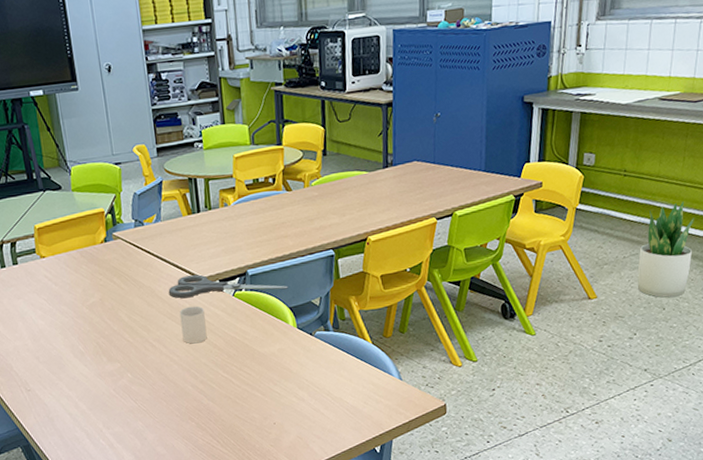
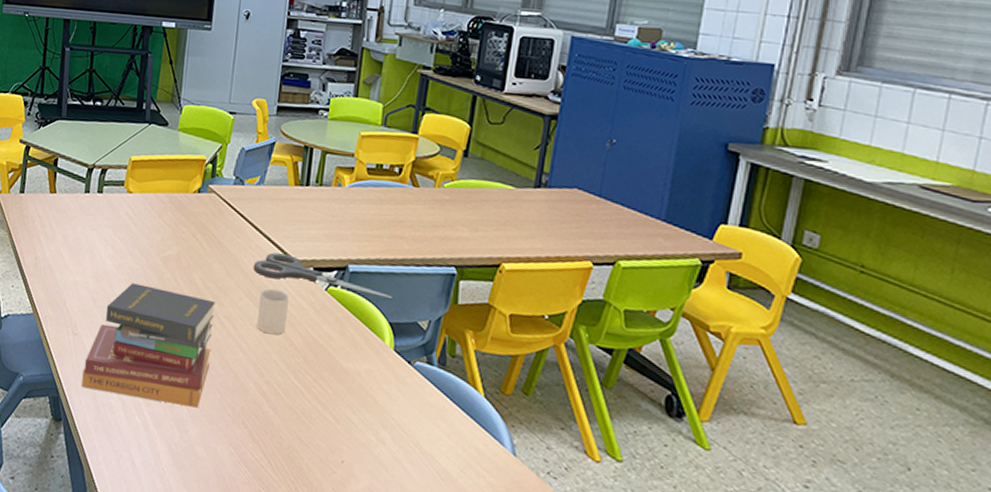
books: none [43,330,152,430] -> present [81,283,215,408]
planter: present [637,201,694,298] -> none [870,326,964,458]

